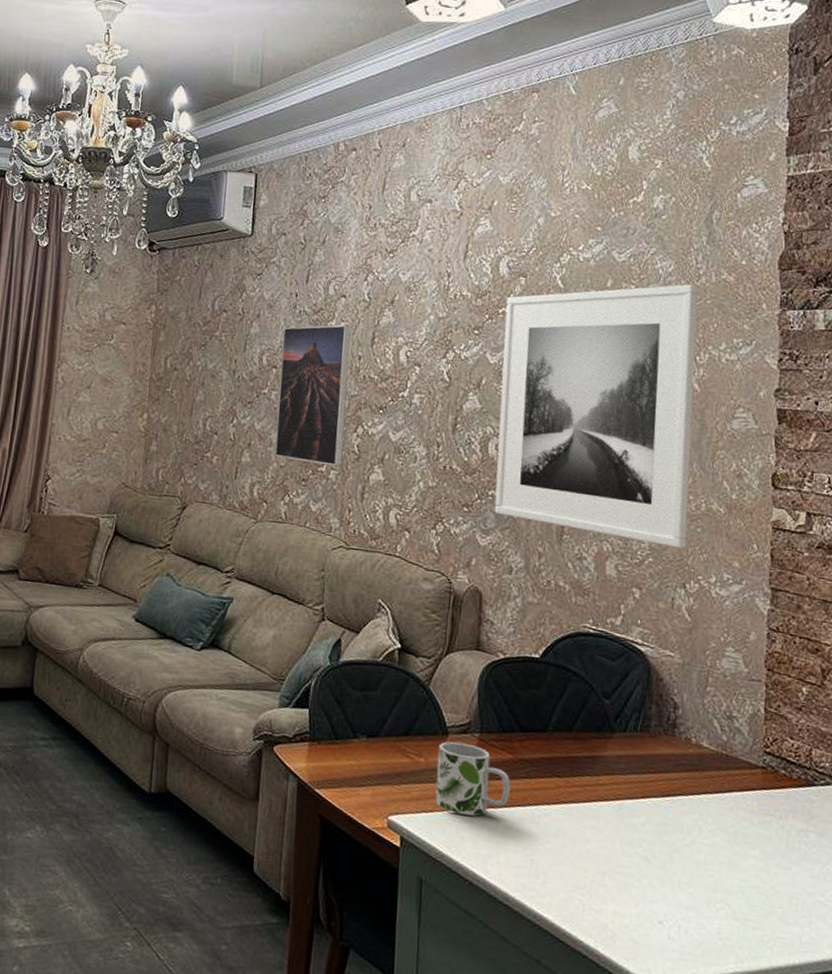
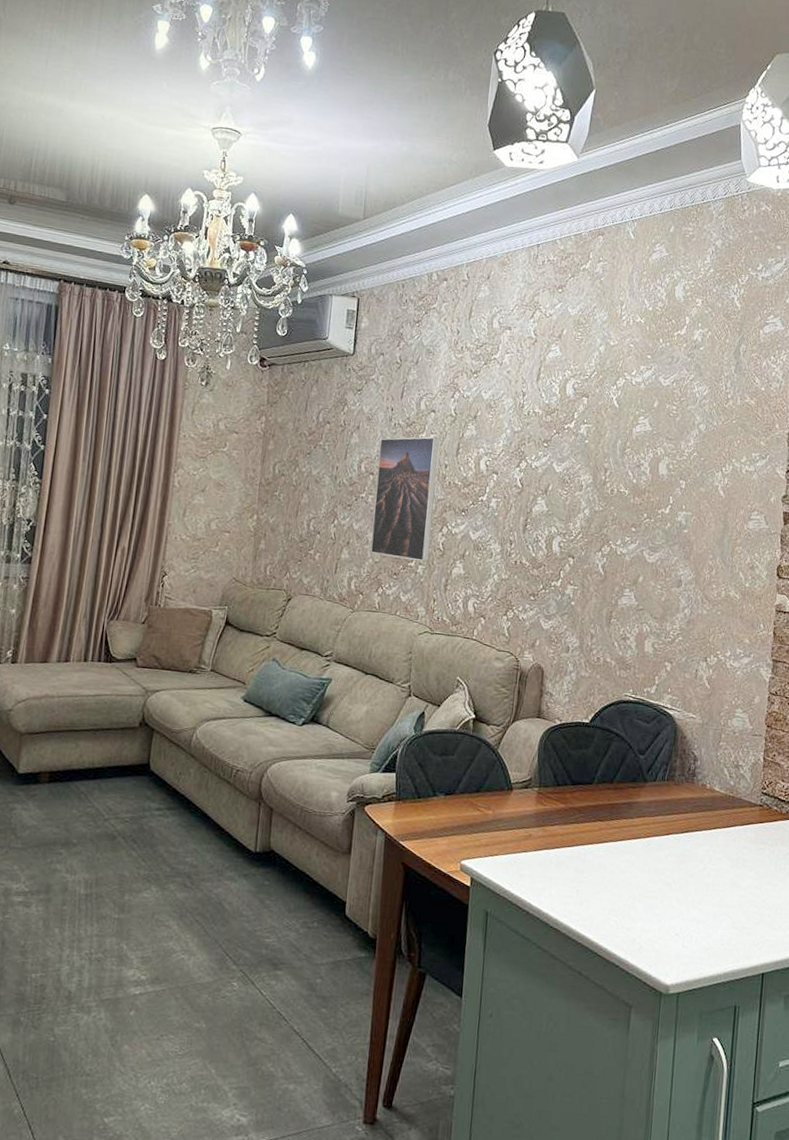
mug: present [435,741,511,816] -> none [501,795,562,858]
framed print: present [494,284,698,549] -> none [555,406,726,629]

